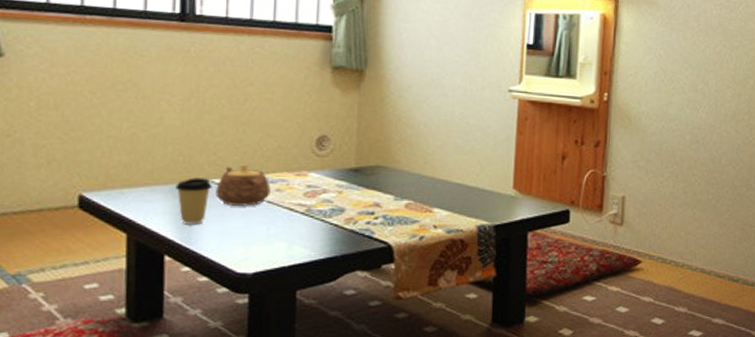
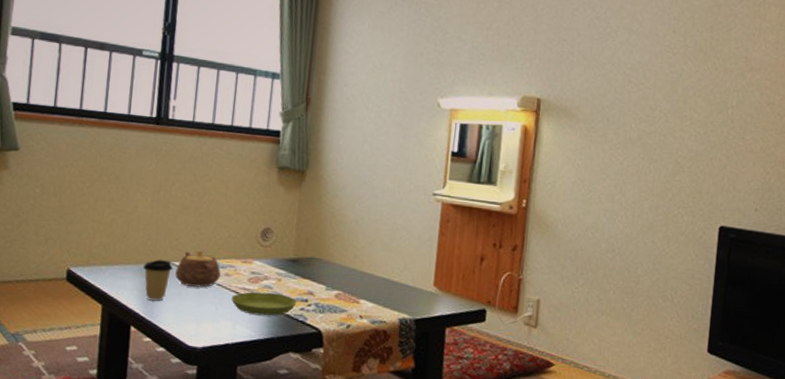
saucer: none [285,207,362,233] -> present [231,292,297,316]

